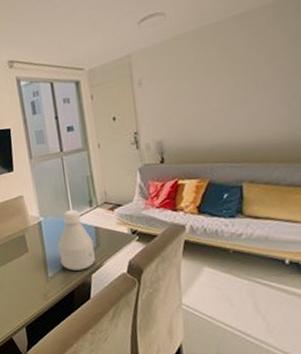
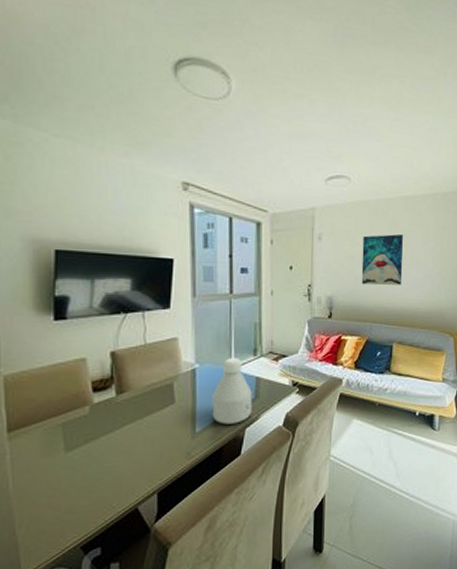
wall art: none [188,58,246,123] -> present [361,234,403,285]

